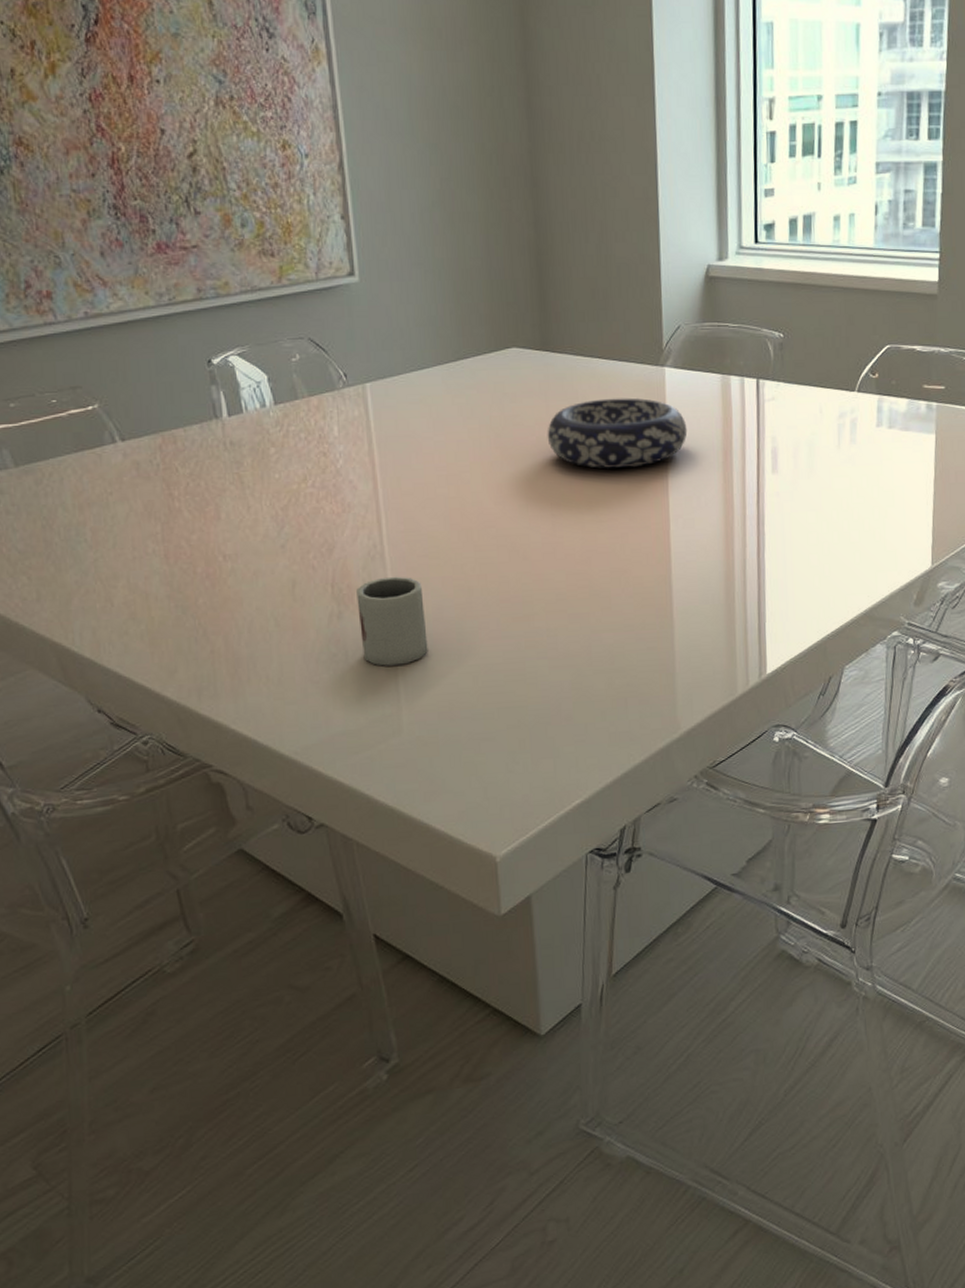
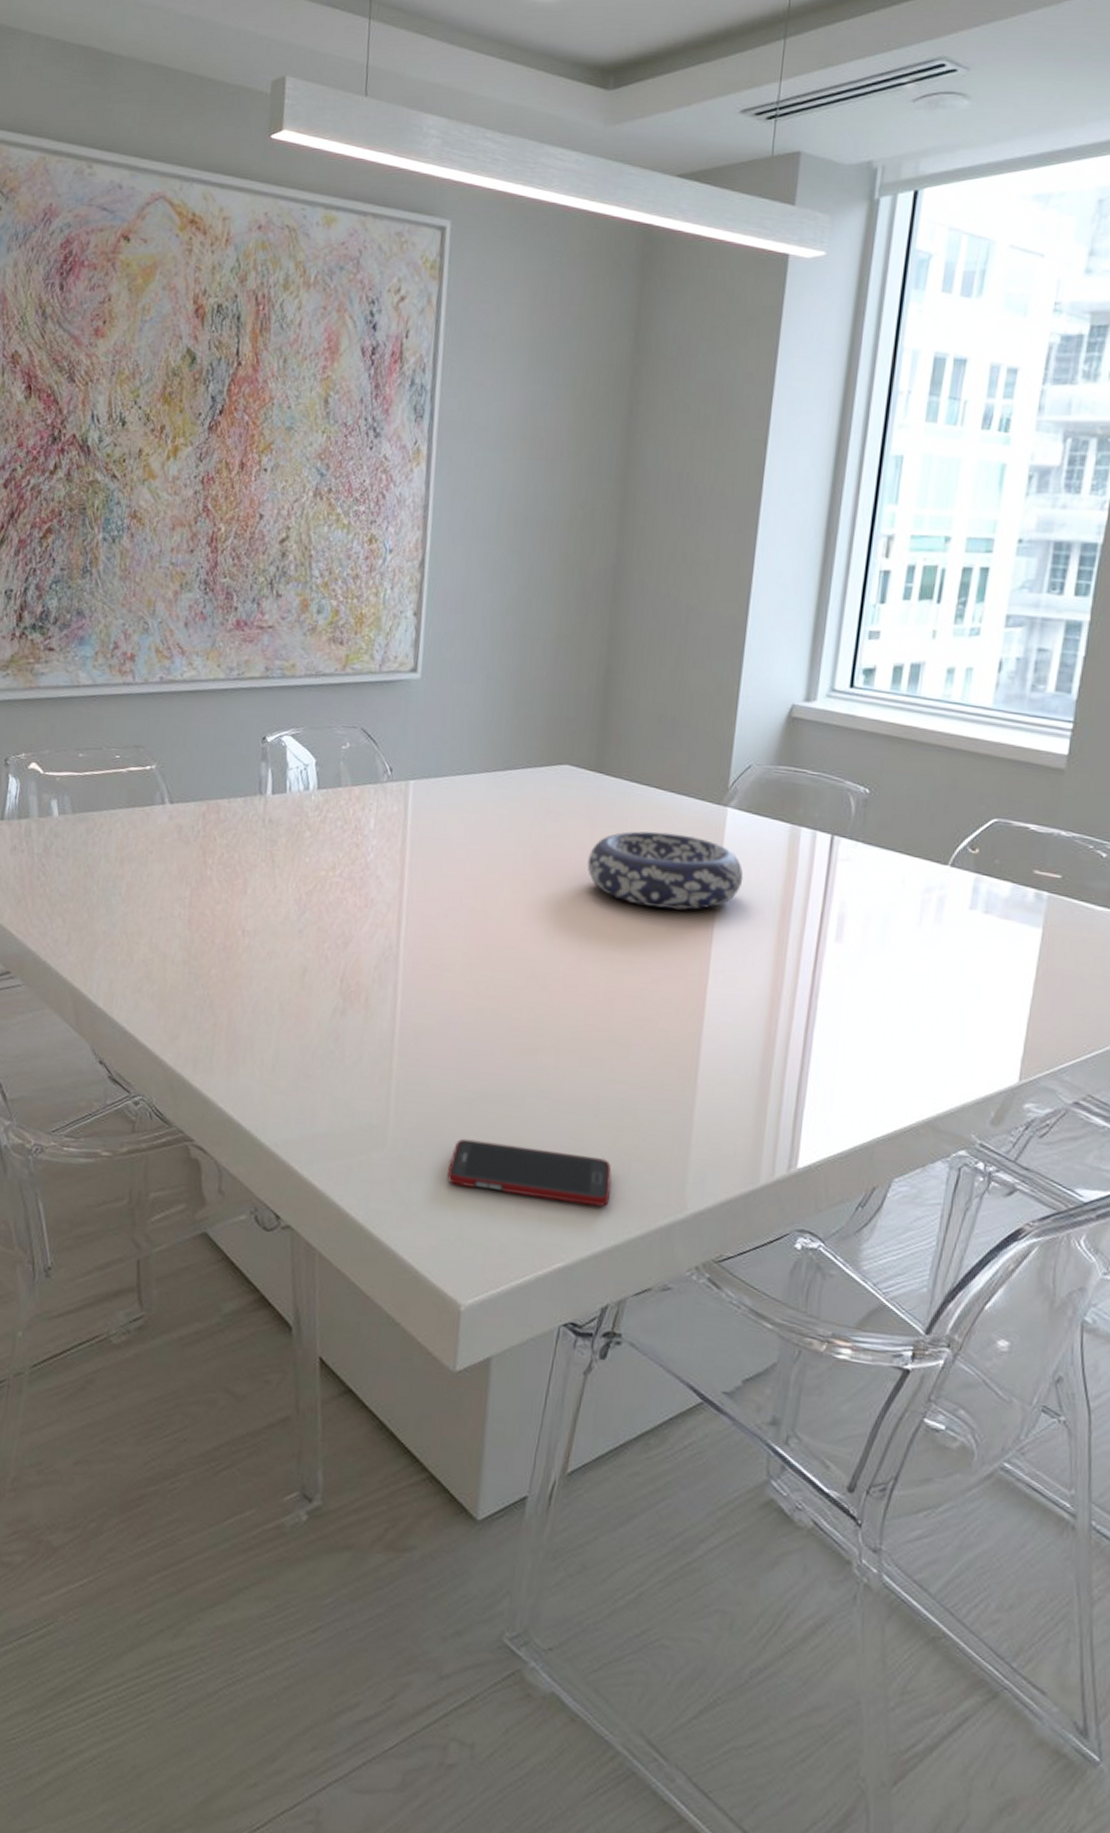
cup: present [356,576,428,666] -> none [359,981,431,1076]
cell phone: none [464,701,613,753] -> present [447,1138,612,1207]

